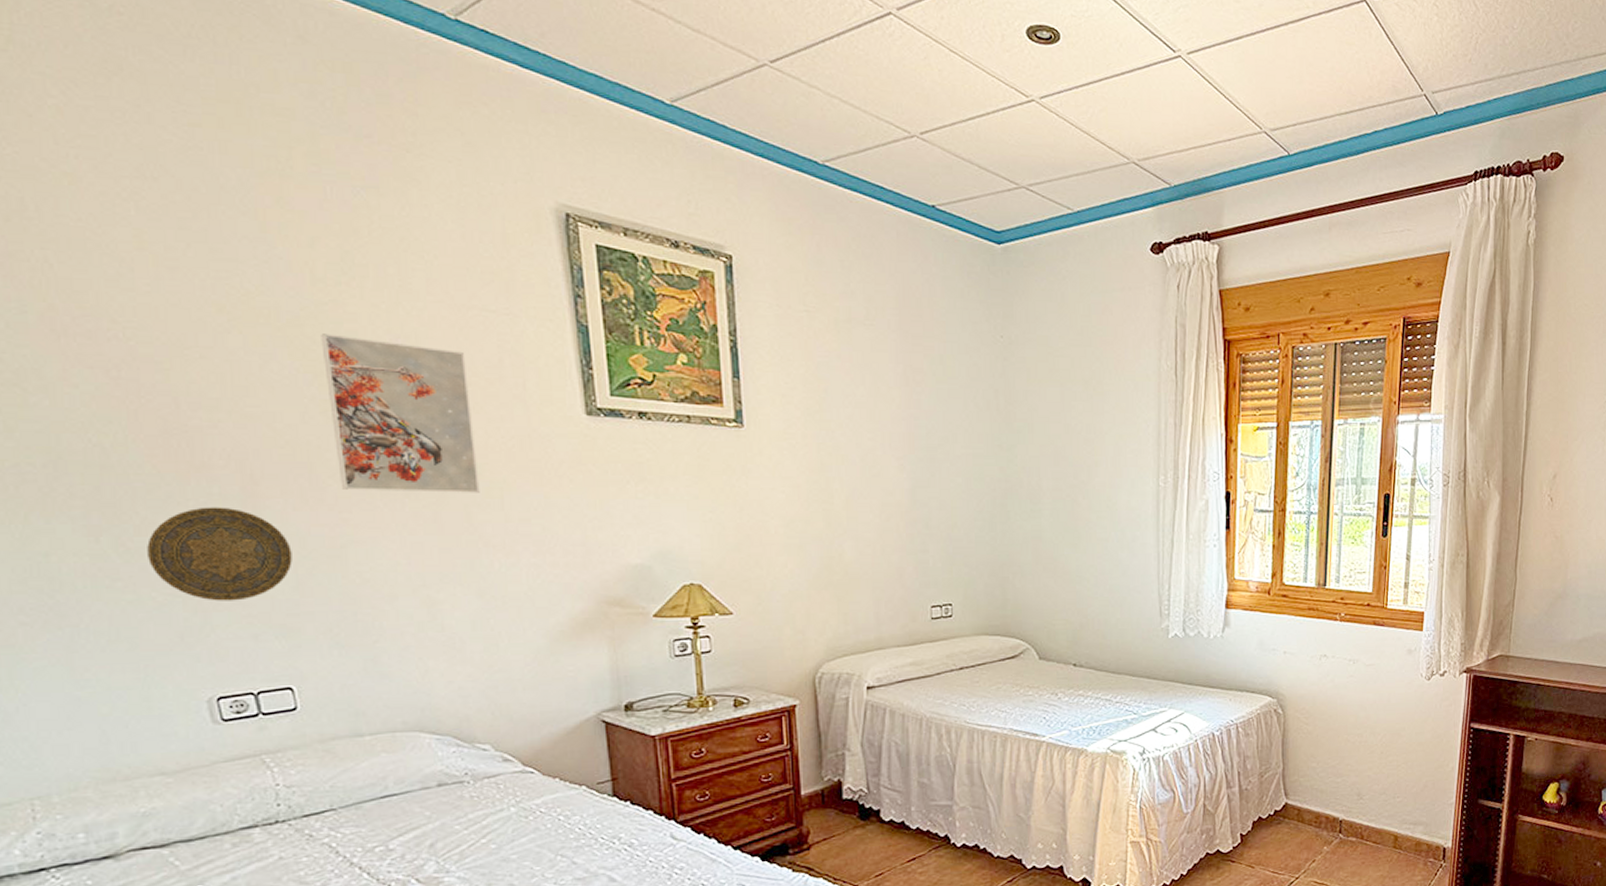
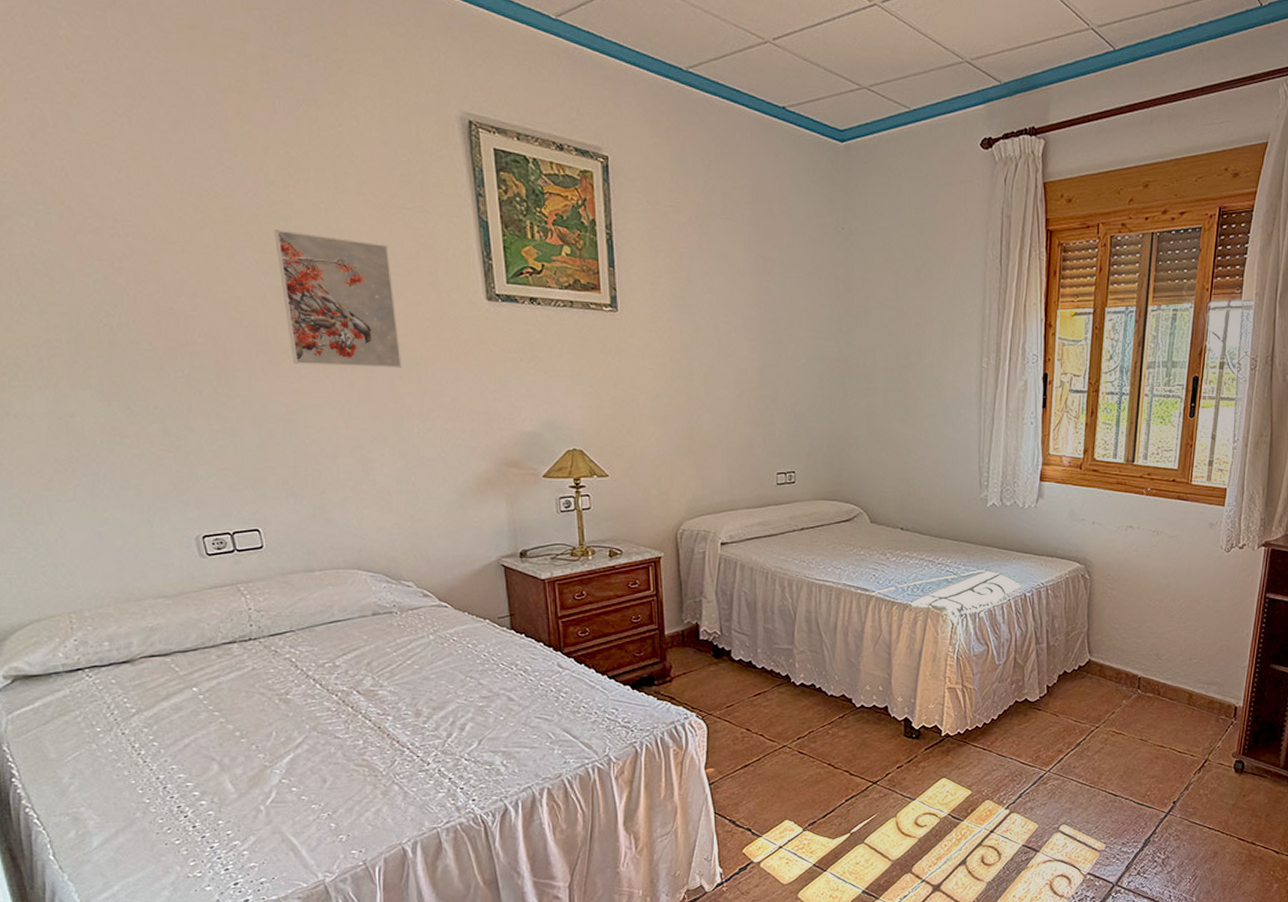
decorative plate: present [147,507,292,601] -> none [147,377,257,456]

